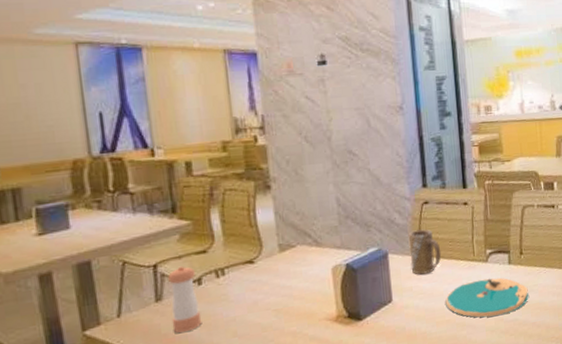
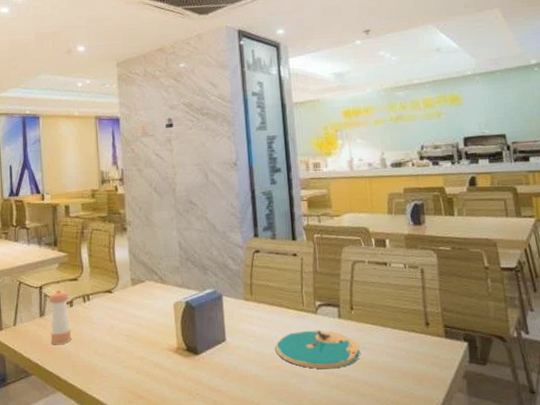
mug: present [408,229,442,275] -> none [240,275,272,319]

